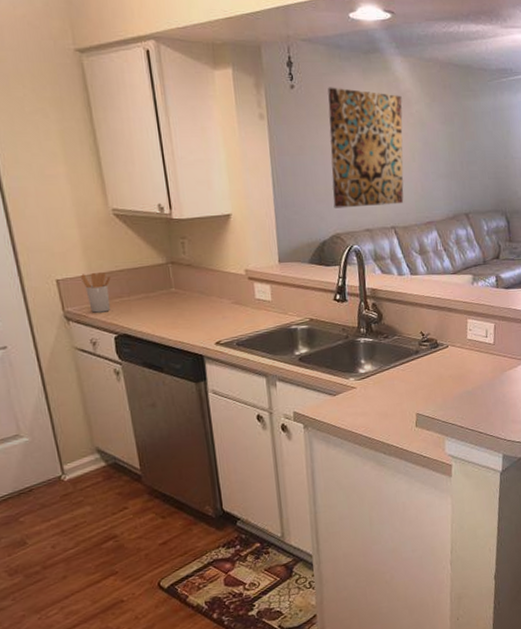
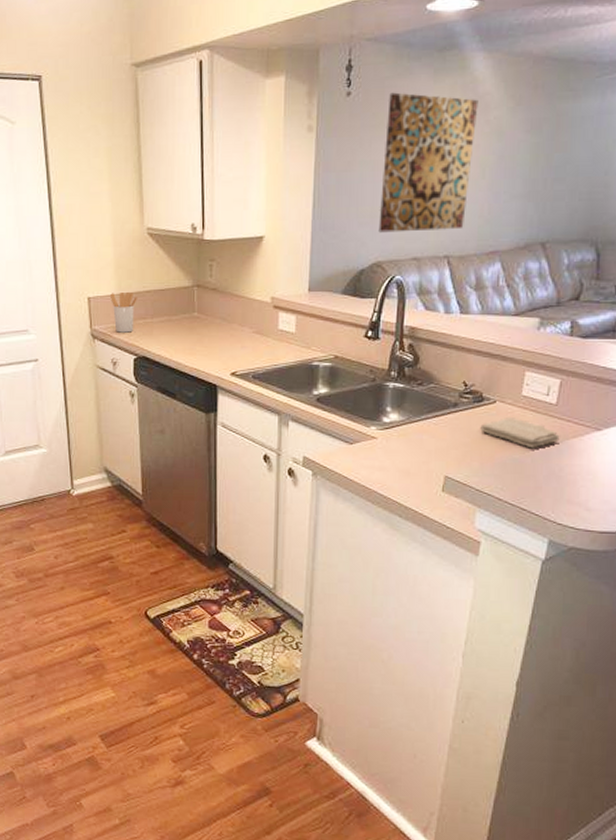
washcloth: none [439,358,500,382] -> present [480,417,560,449]

